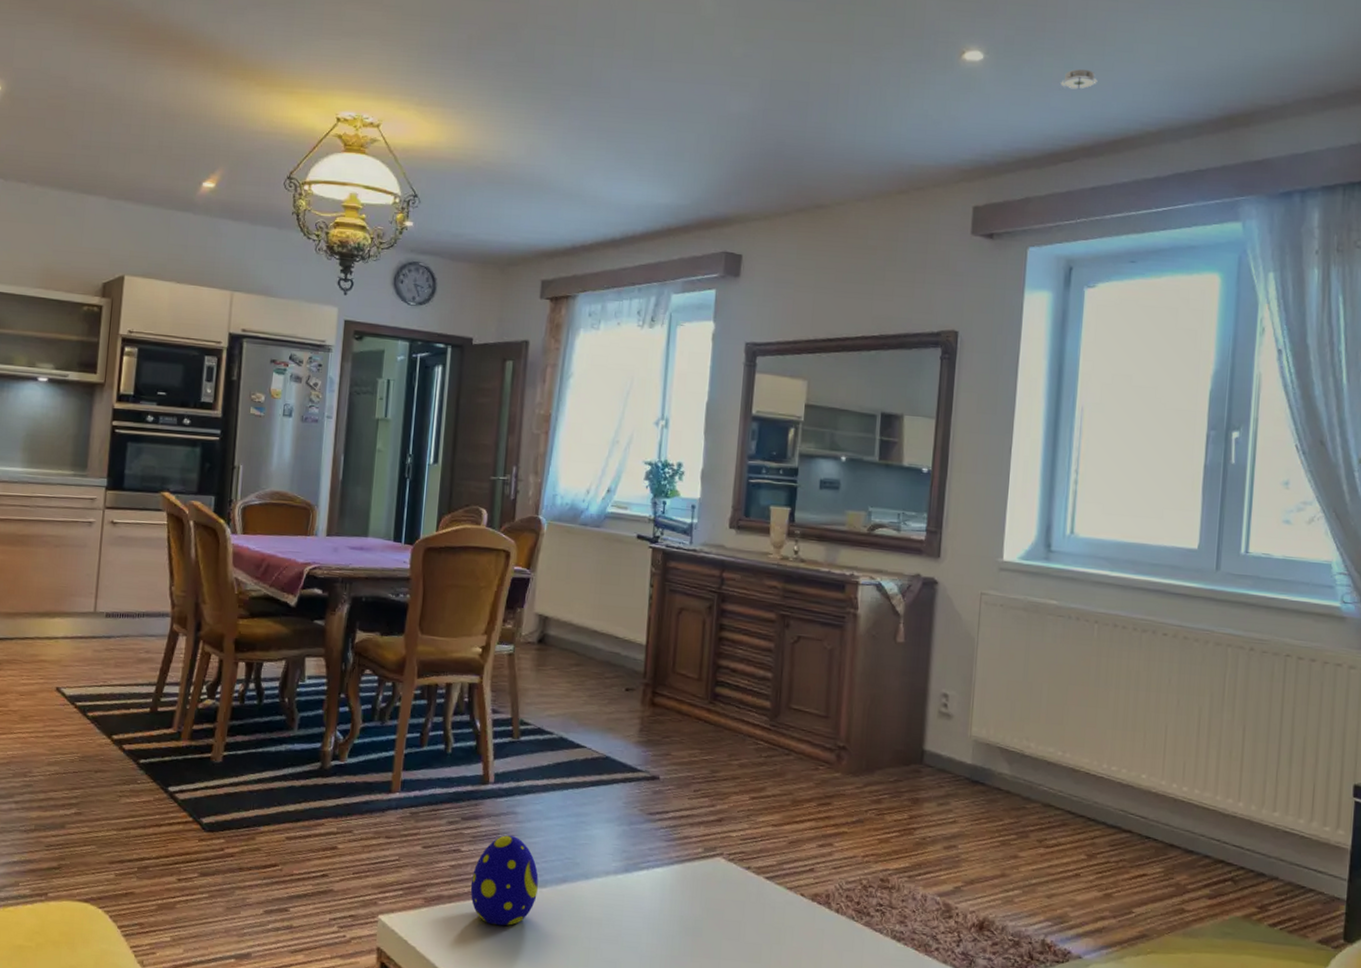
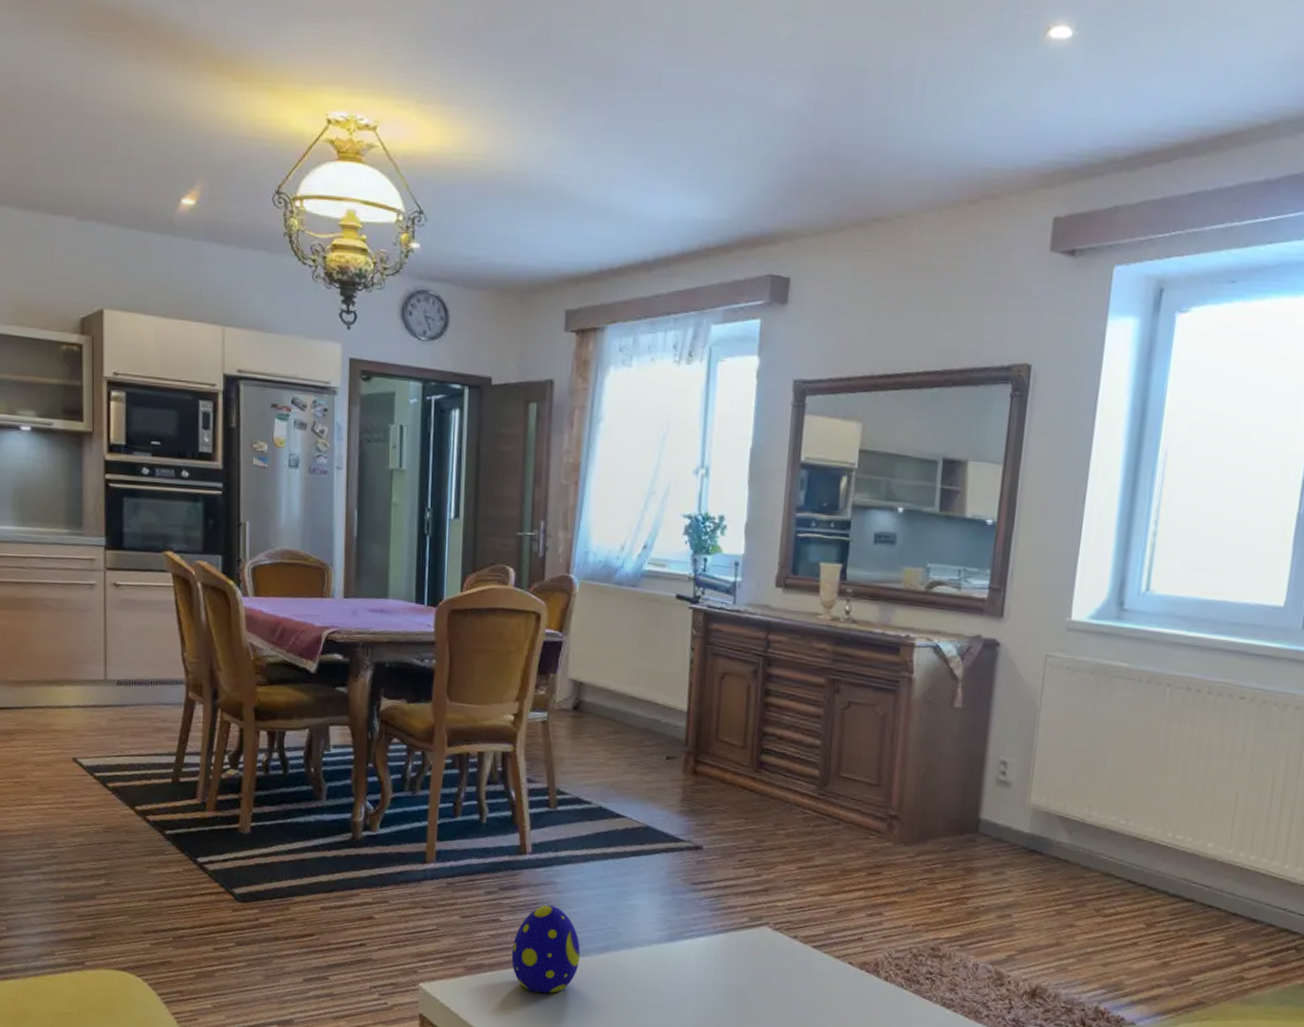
smoke detector: present [1059,69,1098,90] -> none [1159,48,1205,74]

